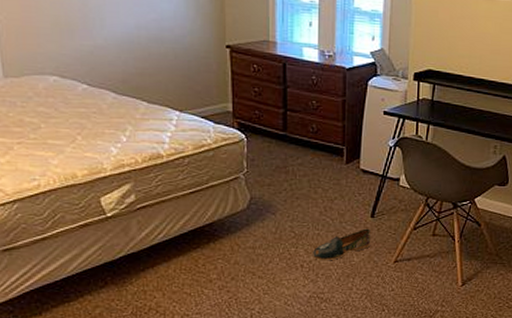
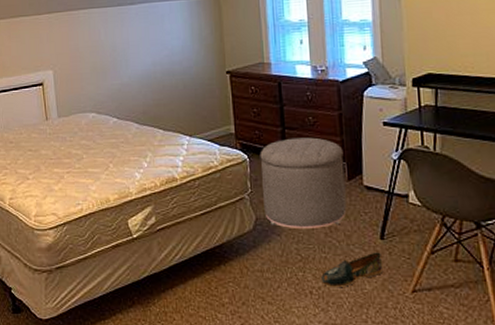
ottoman: none [258,120,344,207] -> present [260,137,347,228]

